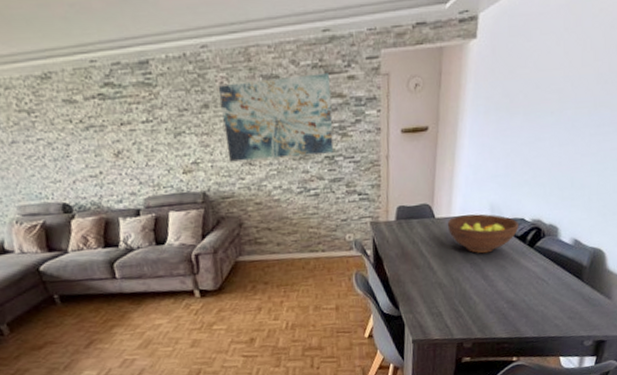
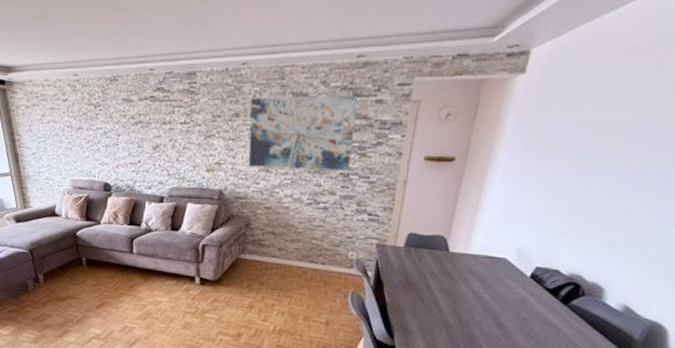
fruit bowl: present [447,214,520,254] -> none [462,254,552,301]

